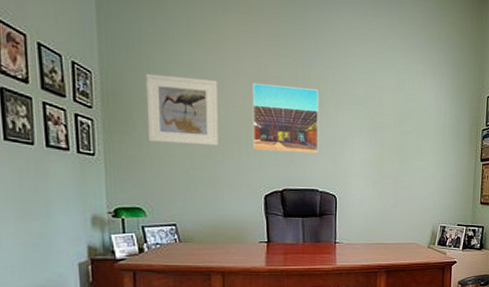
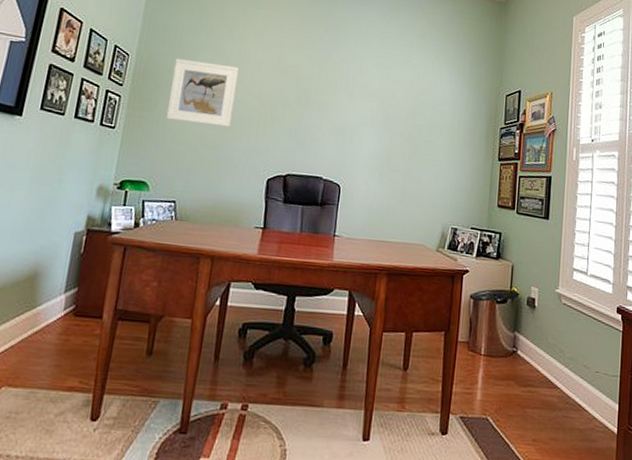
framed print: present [252,83,319,154] -> none [262,71,333,141]

